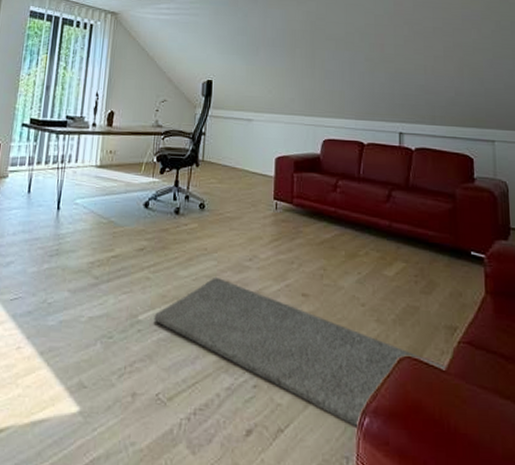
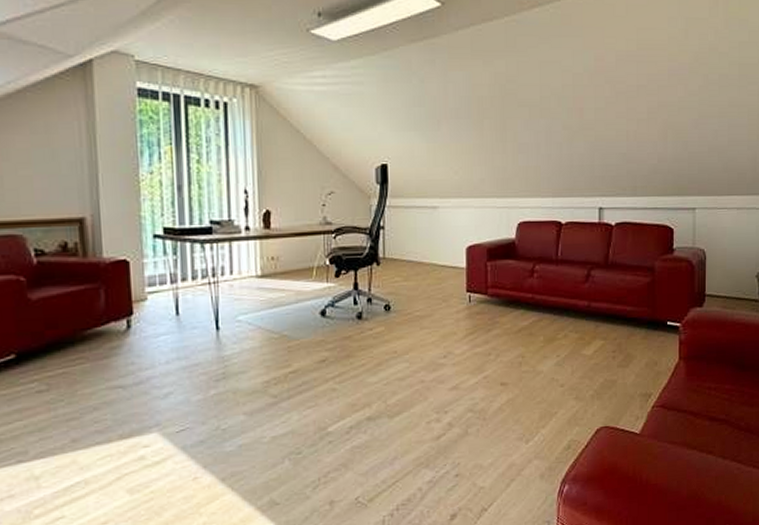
rug: present [154,276,449,427] -> none [345,378,642,495]

